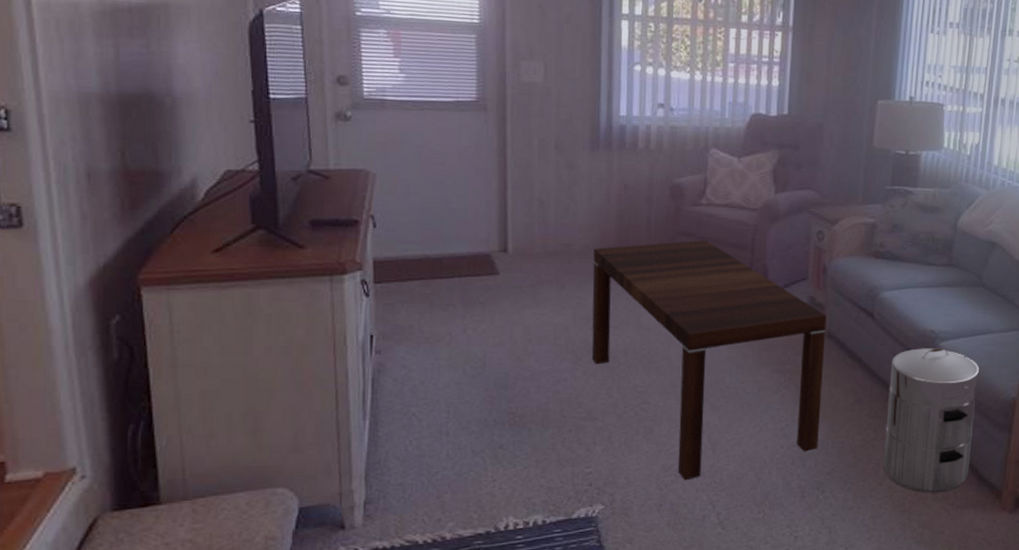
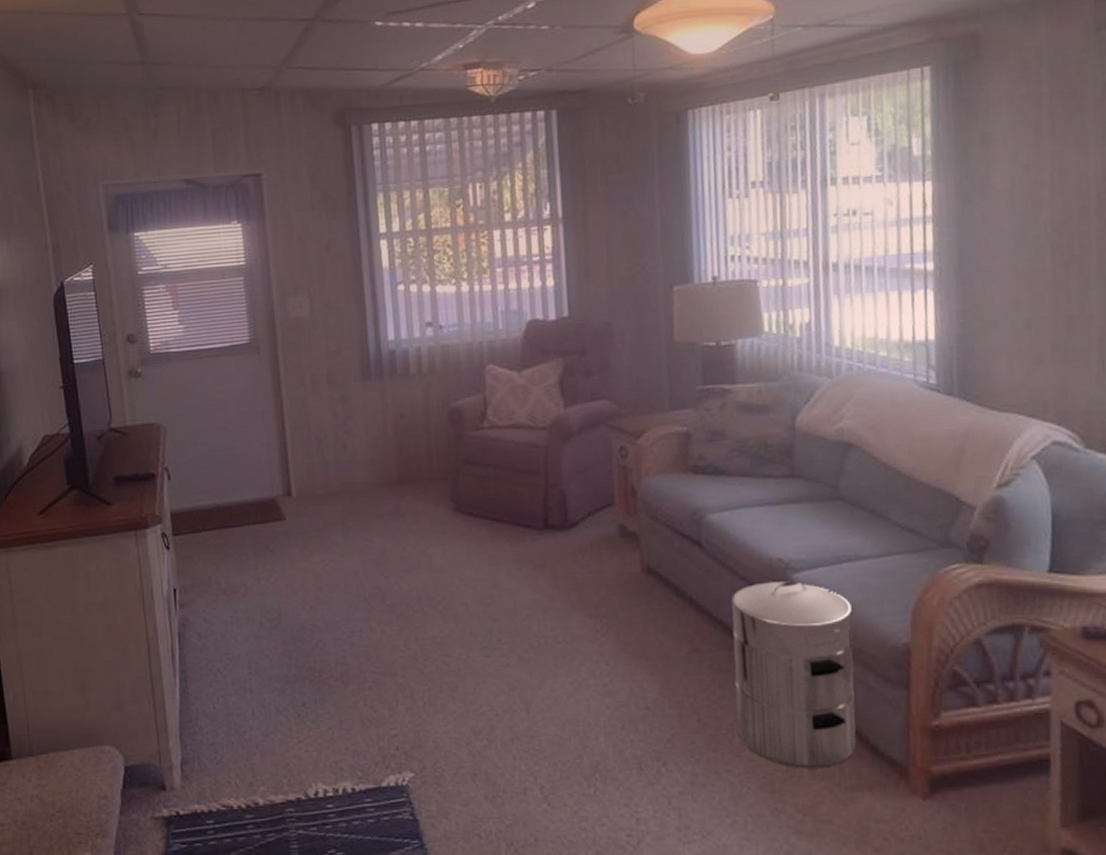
coffee table: present [591,239,827,481] -> none [375,467,652,746]

